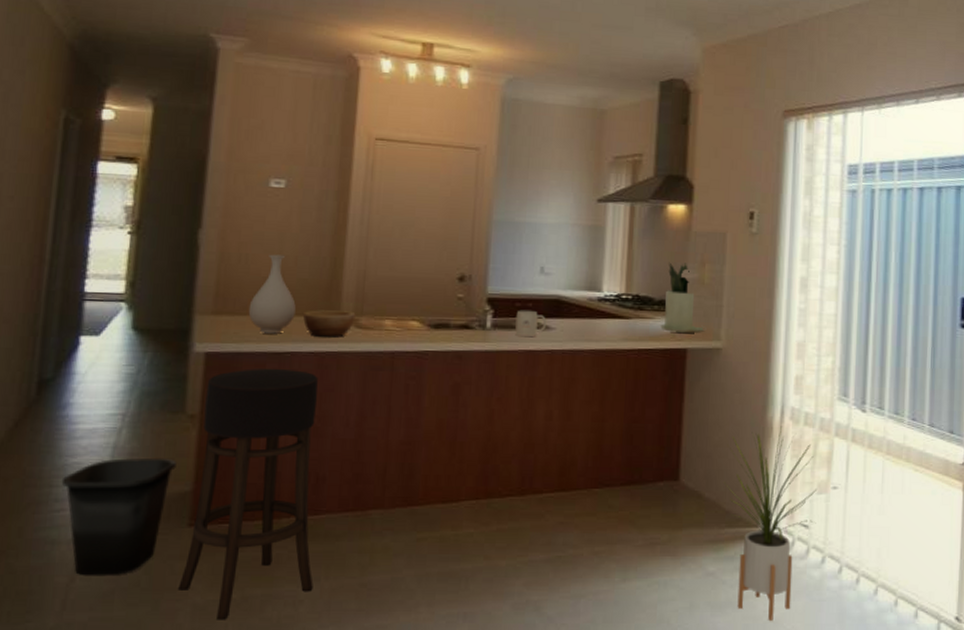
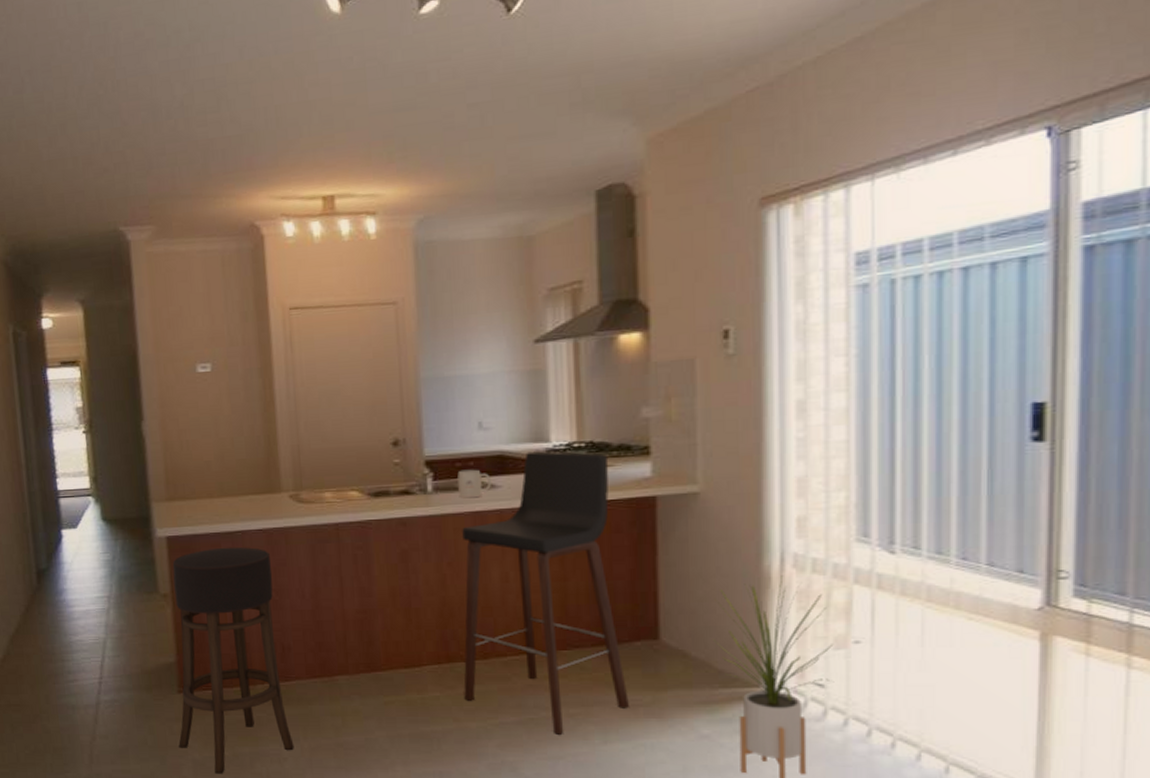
waste bin: present [61,458,177,575] -> none [70,634,159,735]
vase: present [248,254,296,334] -> none [197,438,240,515]
bowl: present [303,310,356,337] -> none [247,487,296,514]
bar stool: none [497,299,650,573] -> present [462,451,629,735]
planter: present [660,262,706,334] -> none [622,399,678,480]

